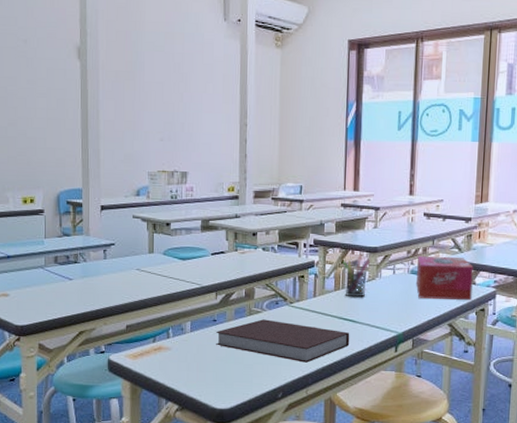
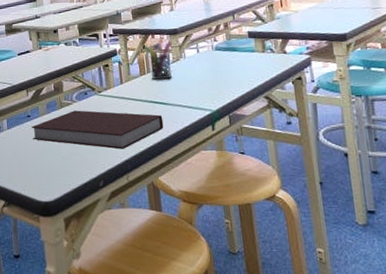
tissue box: present [416,255,473,301] -> none [220,27,285,74]

